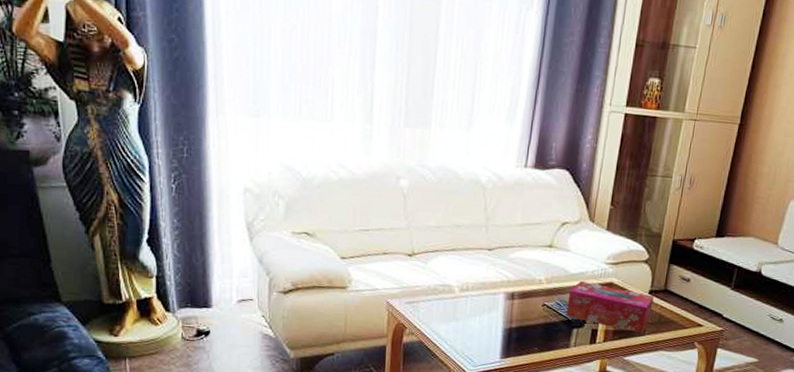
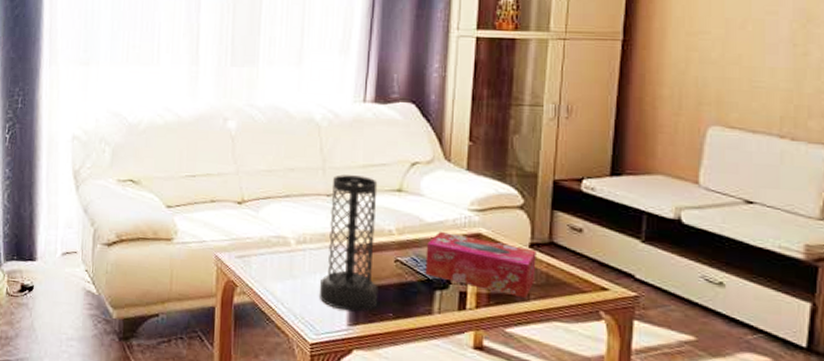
vase: none [477,231,533,347] -> present [319,174,378,312]

